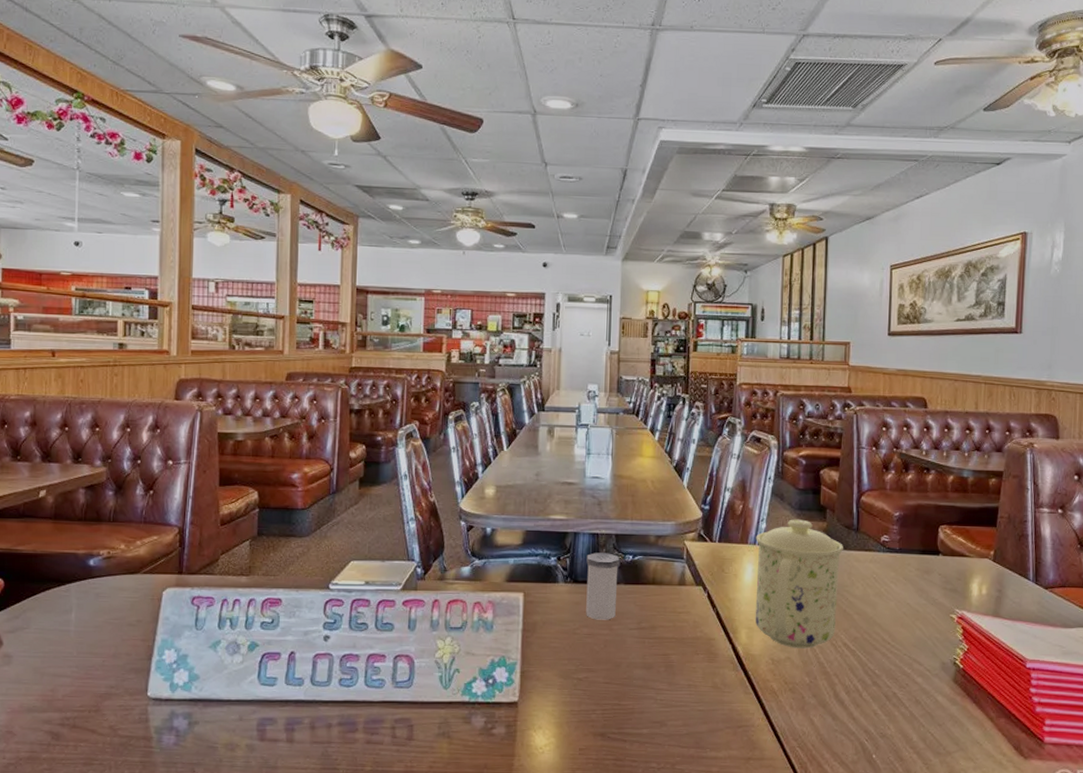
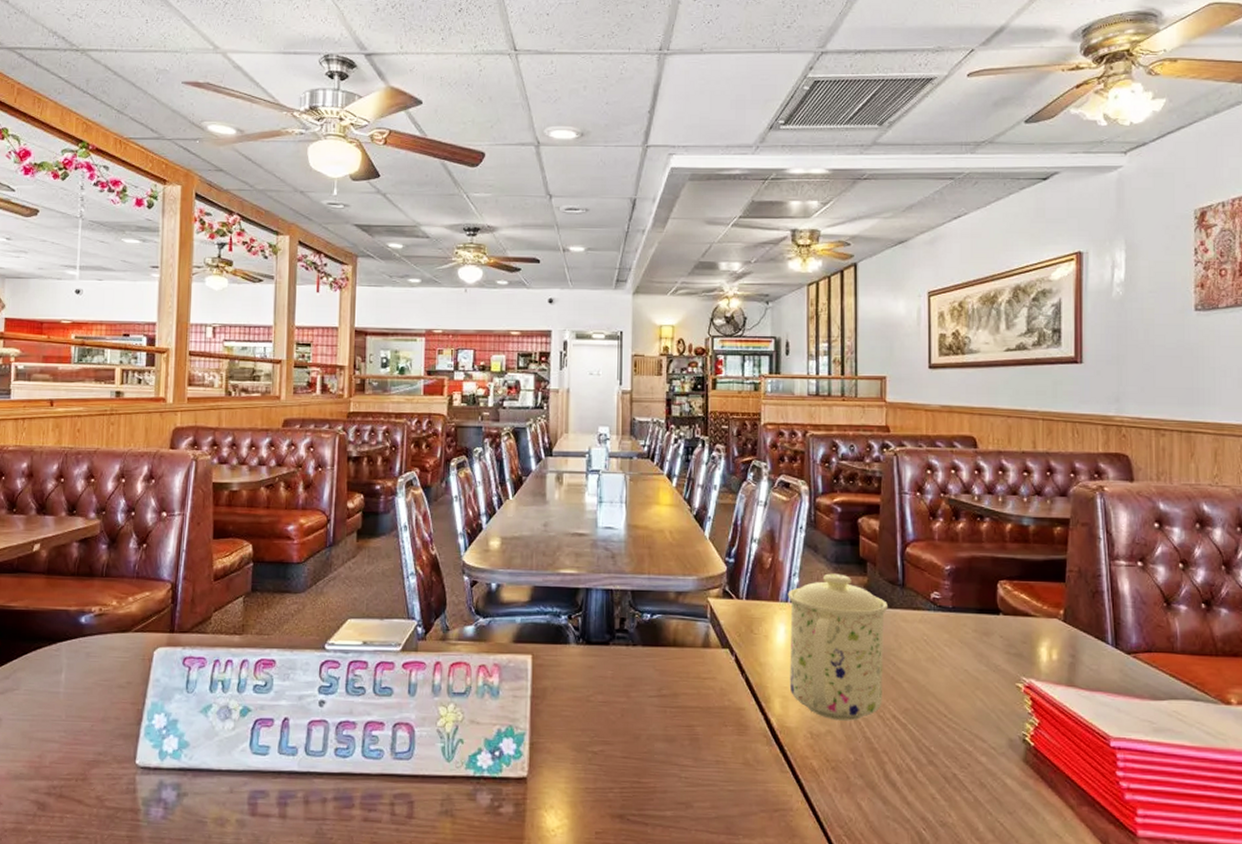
salt shaker: present [586,552,620,620] -> none [600,610,637,686]

